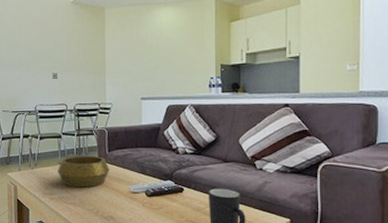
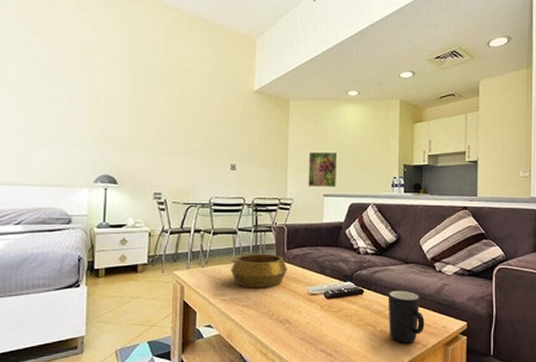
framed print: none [125,56,154,92] -> present [308,152,338,187]

